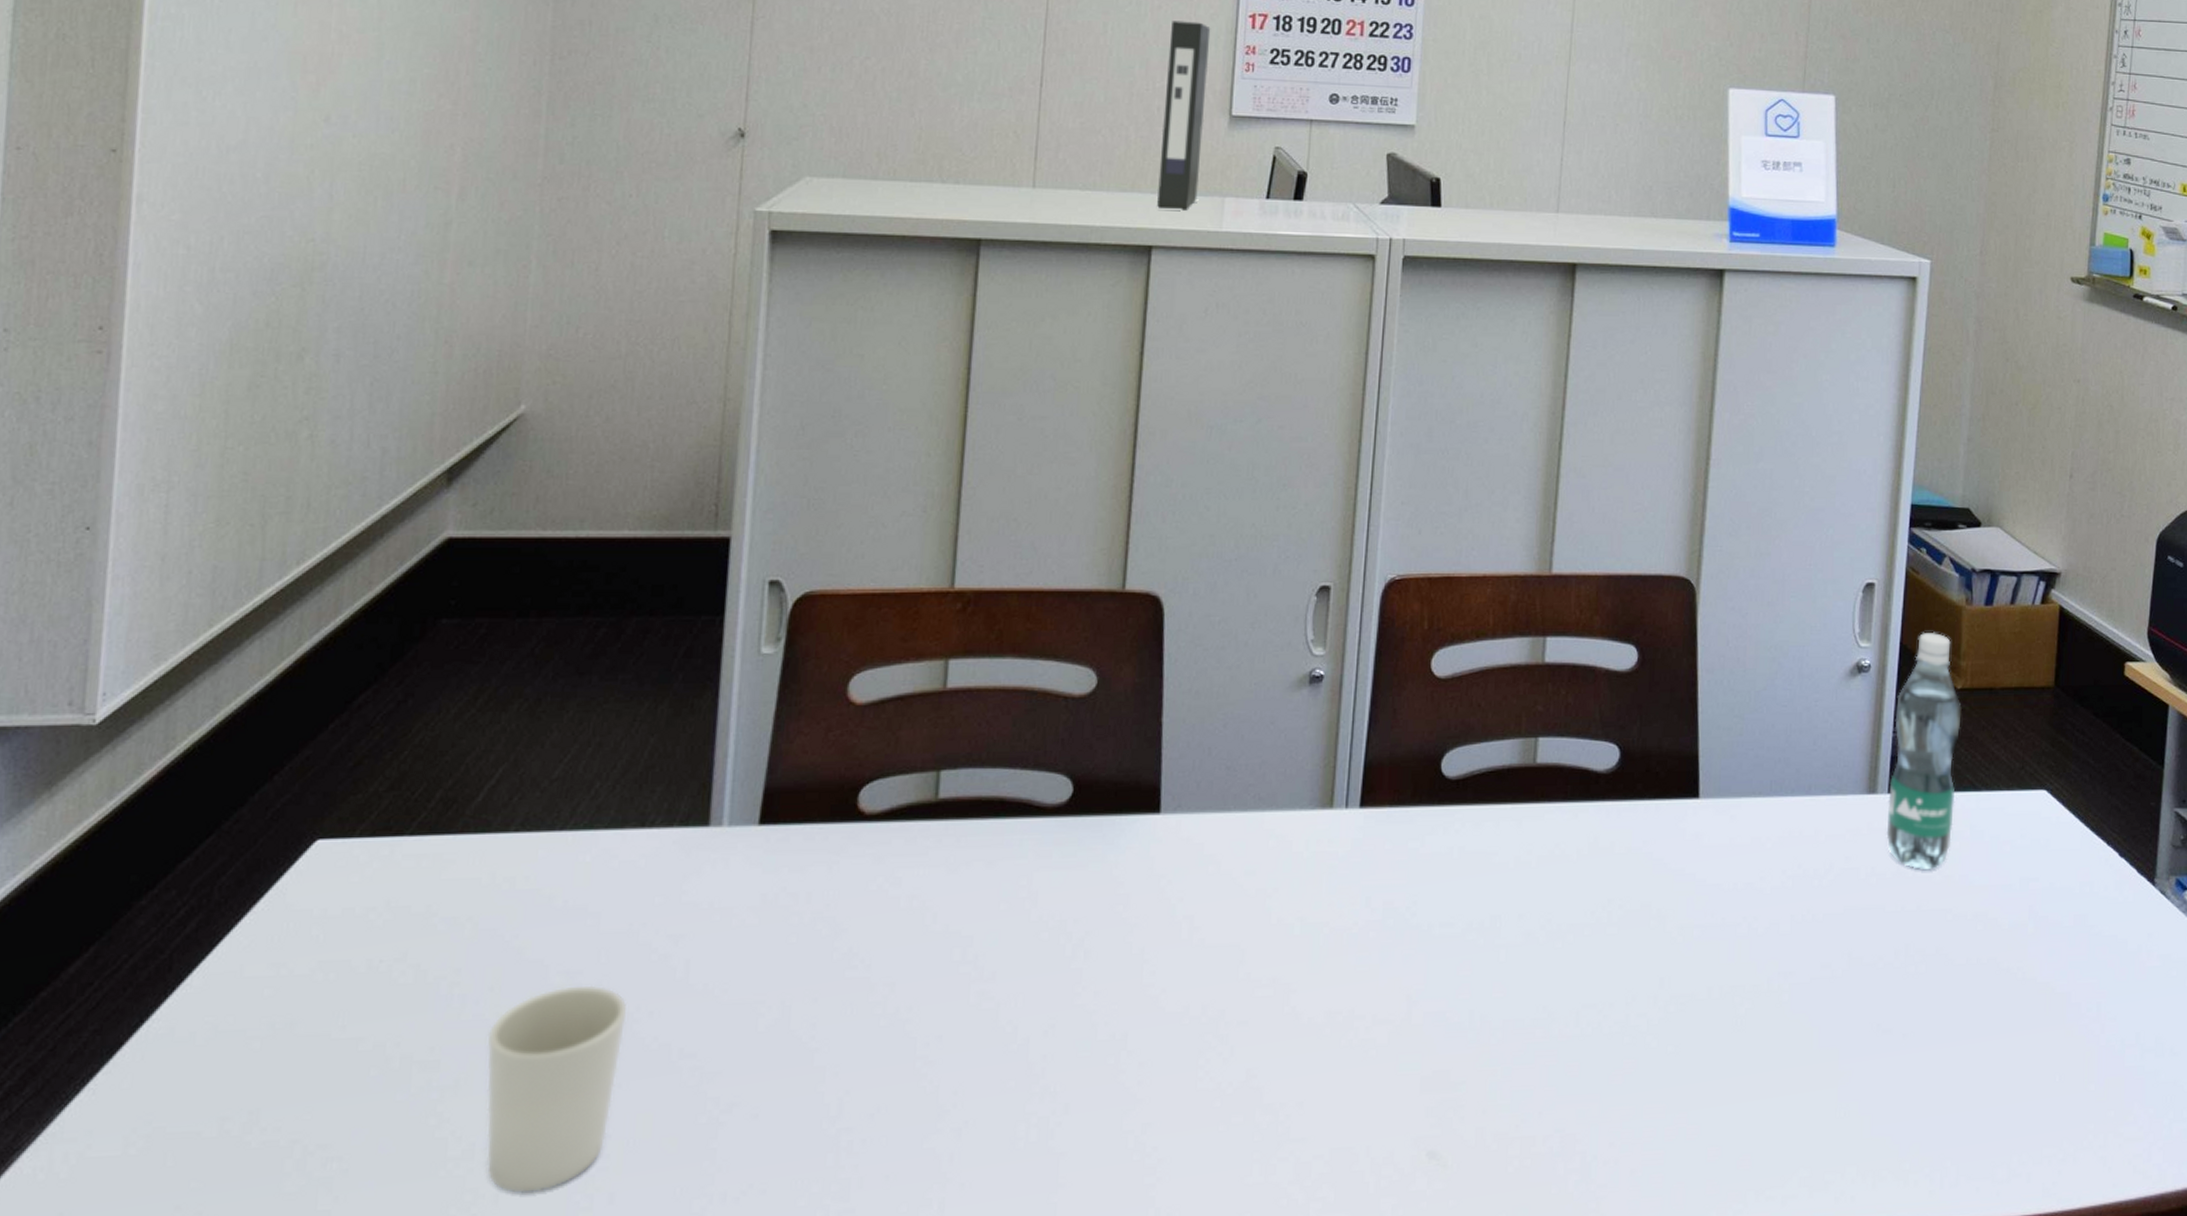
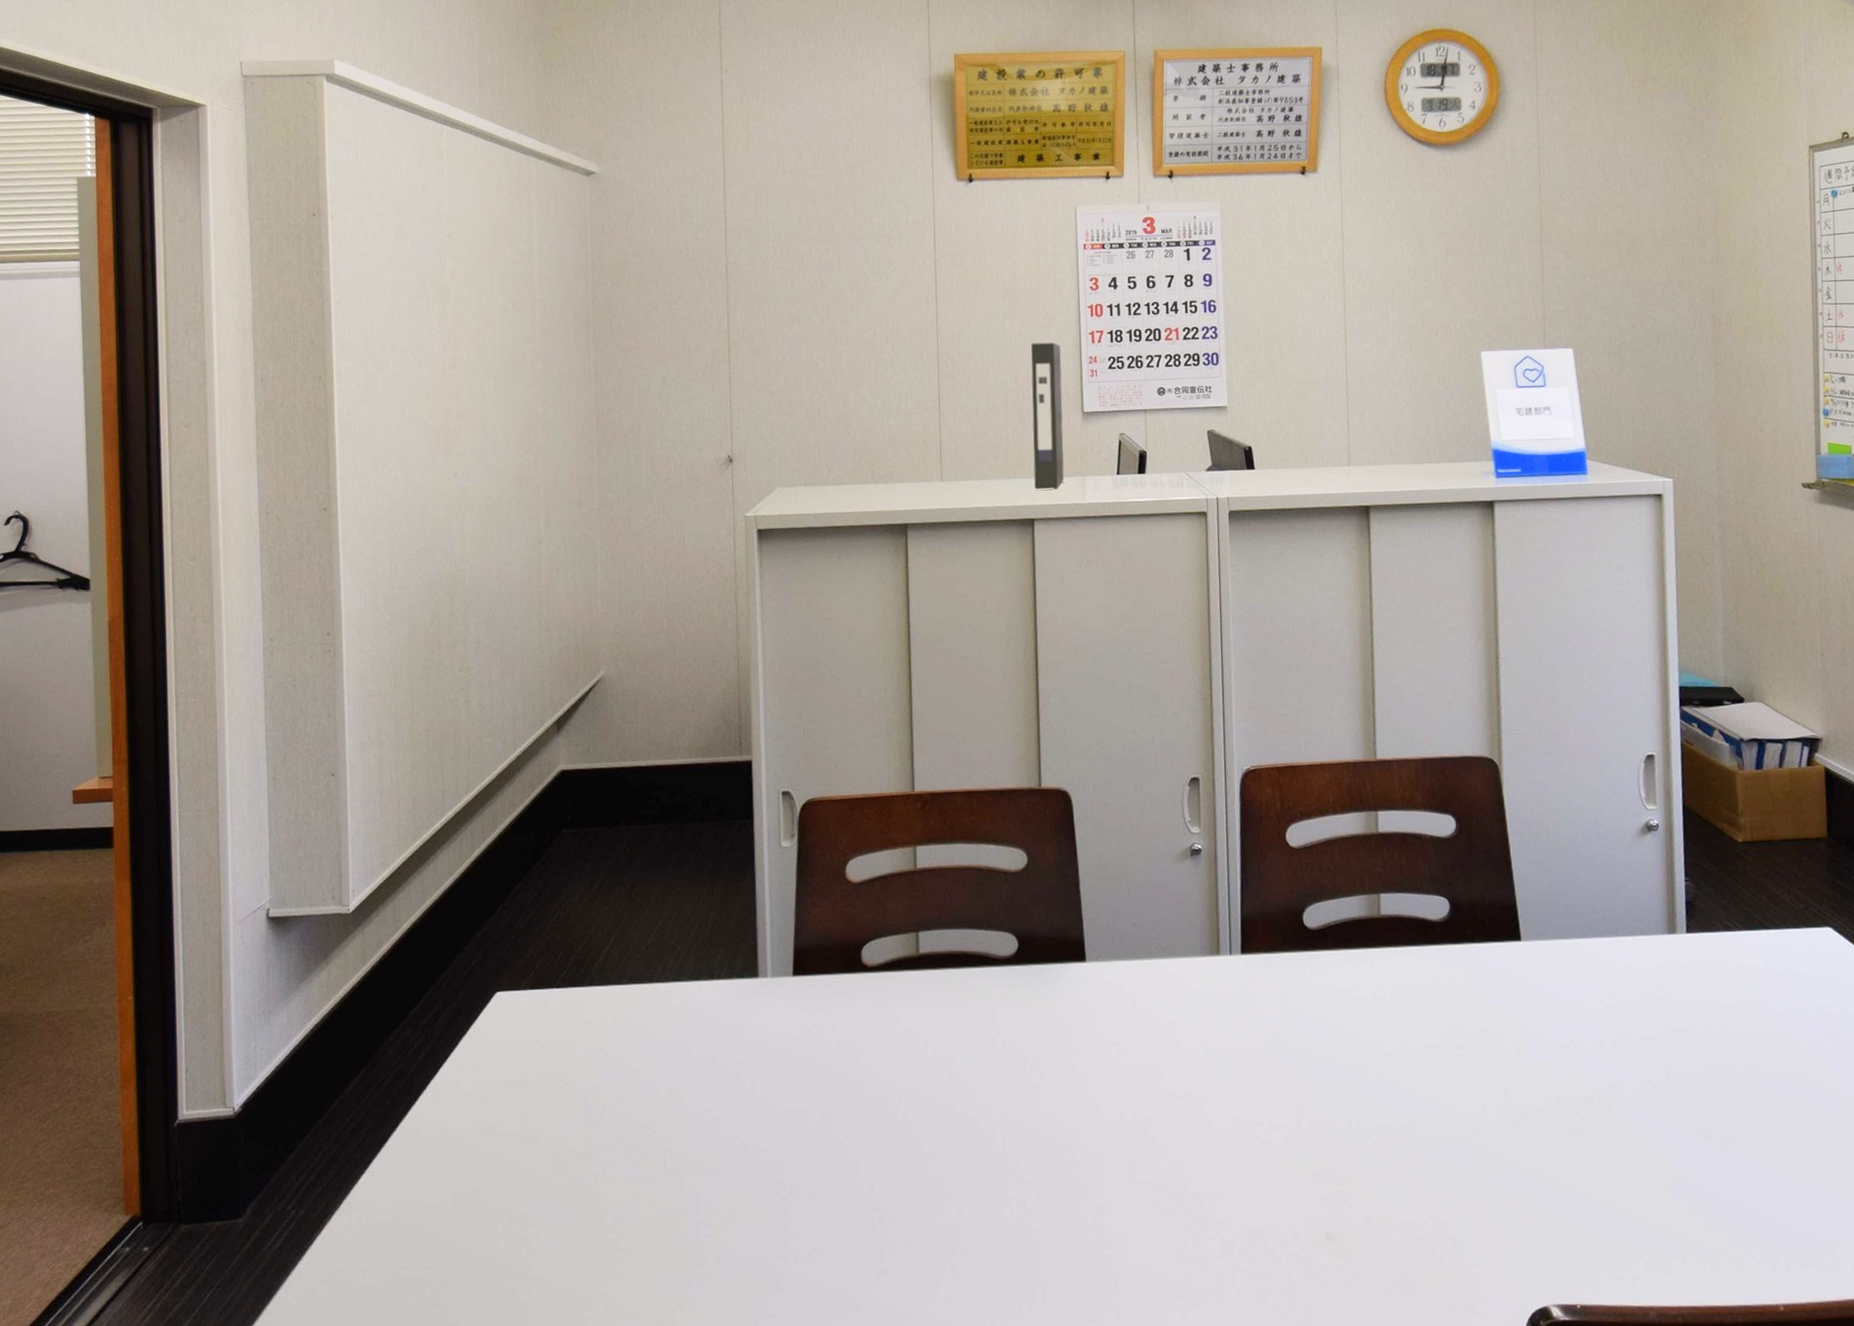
mug: present [486,985,627,1193] -> none [622,1097,715,1252]
bottle: present [1886,631,1962,869] -> none [1685,794,1749,998]

